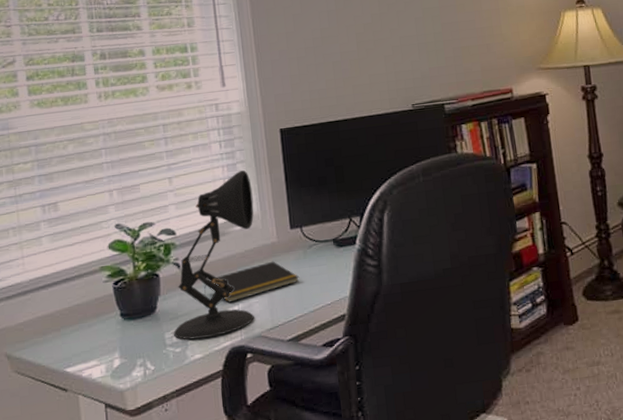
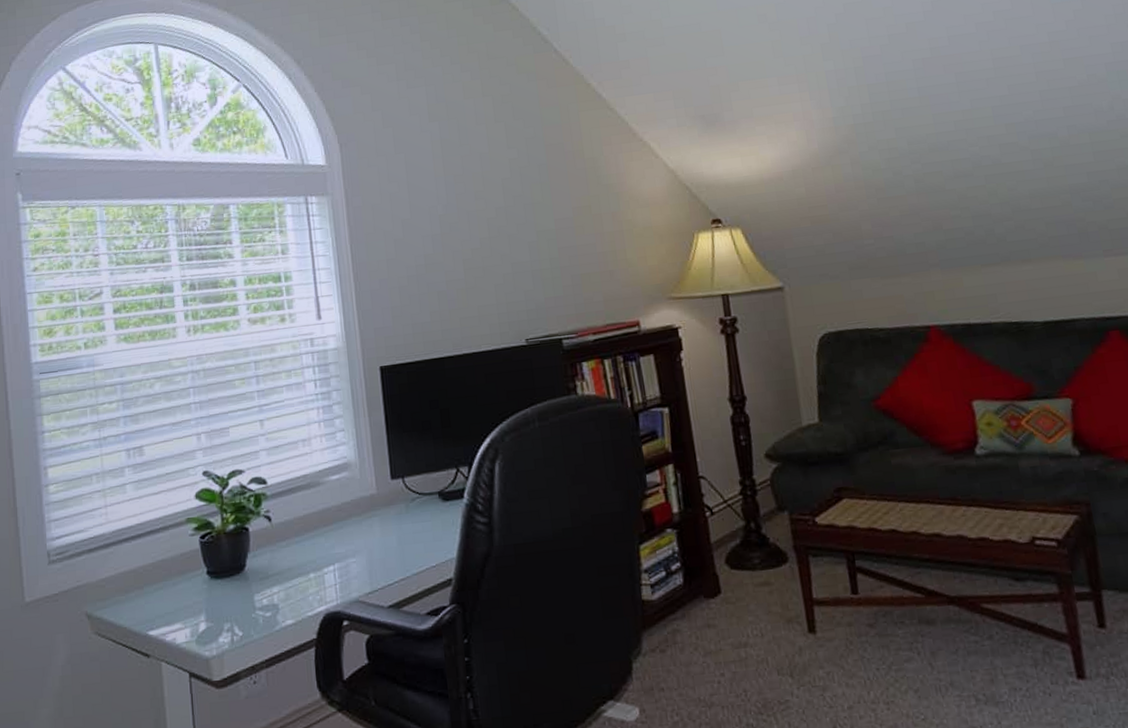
desk lamp: present [173,170,254,340] -> none [263,413,352,603]
notepad: present [204,261,300,303] -> none [296,515,402,562]

